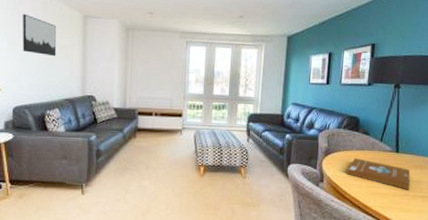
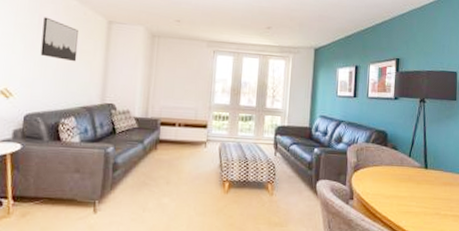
book: present [346,158,411,190] -> none [376,174,441,209]

